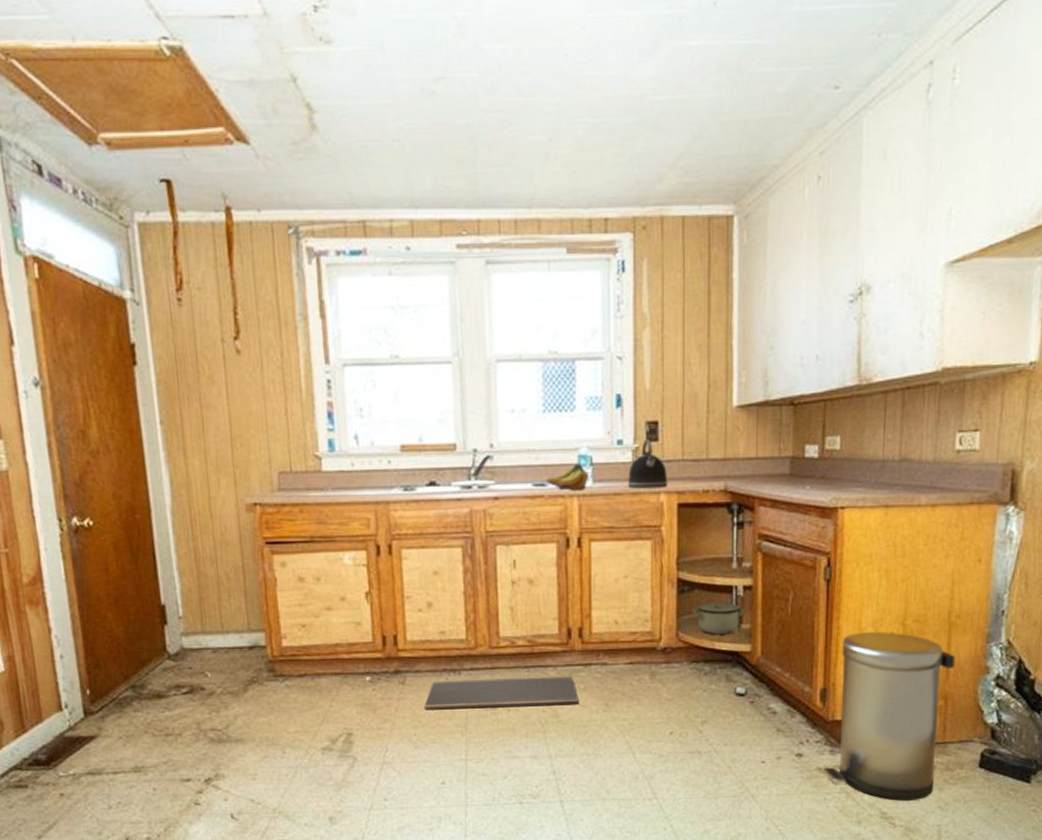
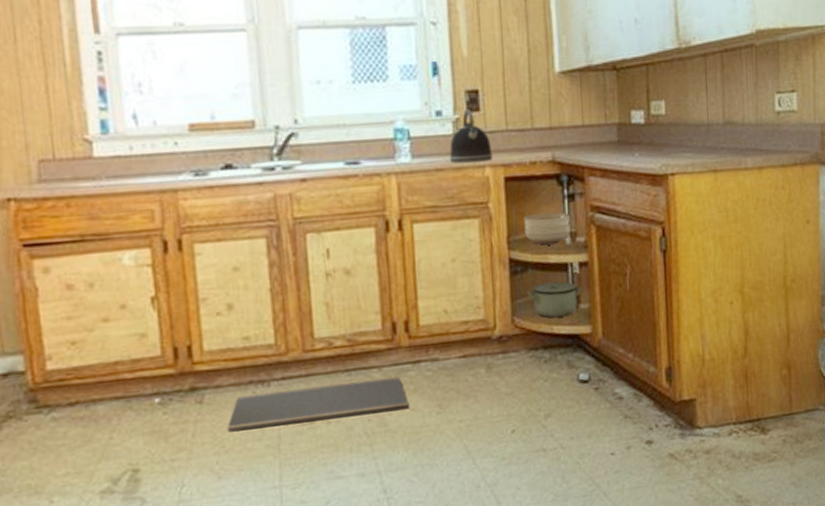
fruit: present [545,463,590,492] -> none [358,137,408,170]
bowl: none [692,538,739,568] -> present [522,212,571,246]
pedal bin: present [822,632,956,801] -> none [674,301,795,481]

